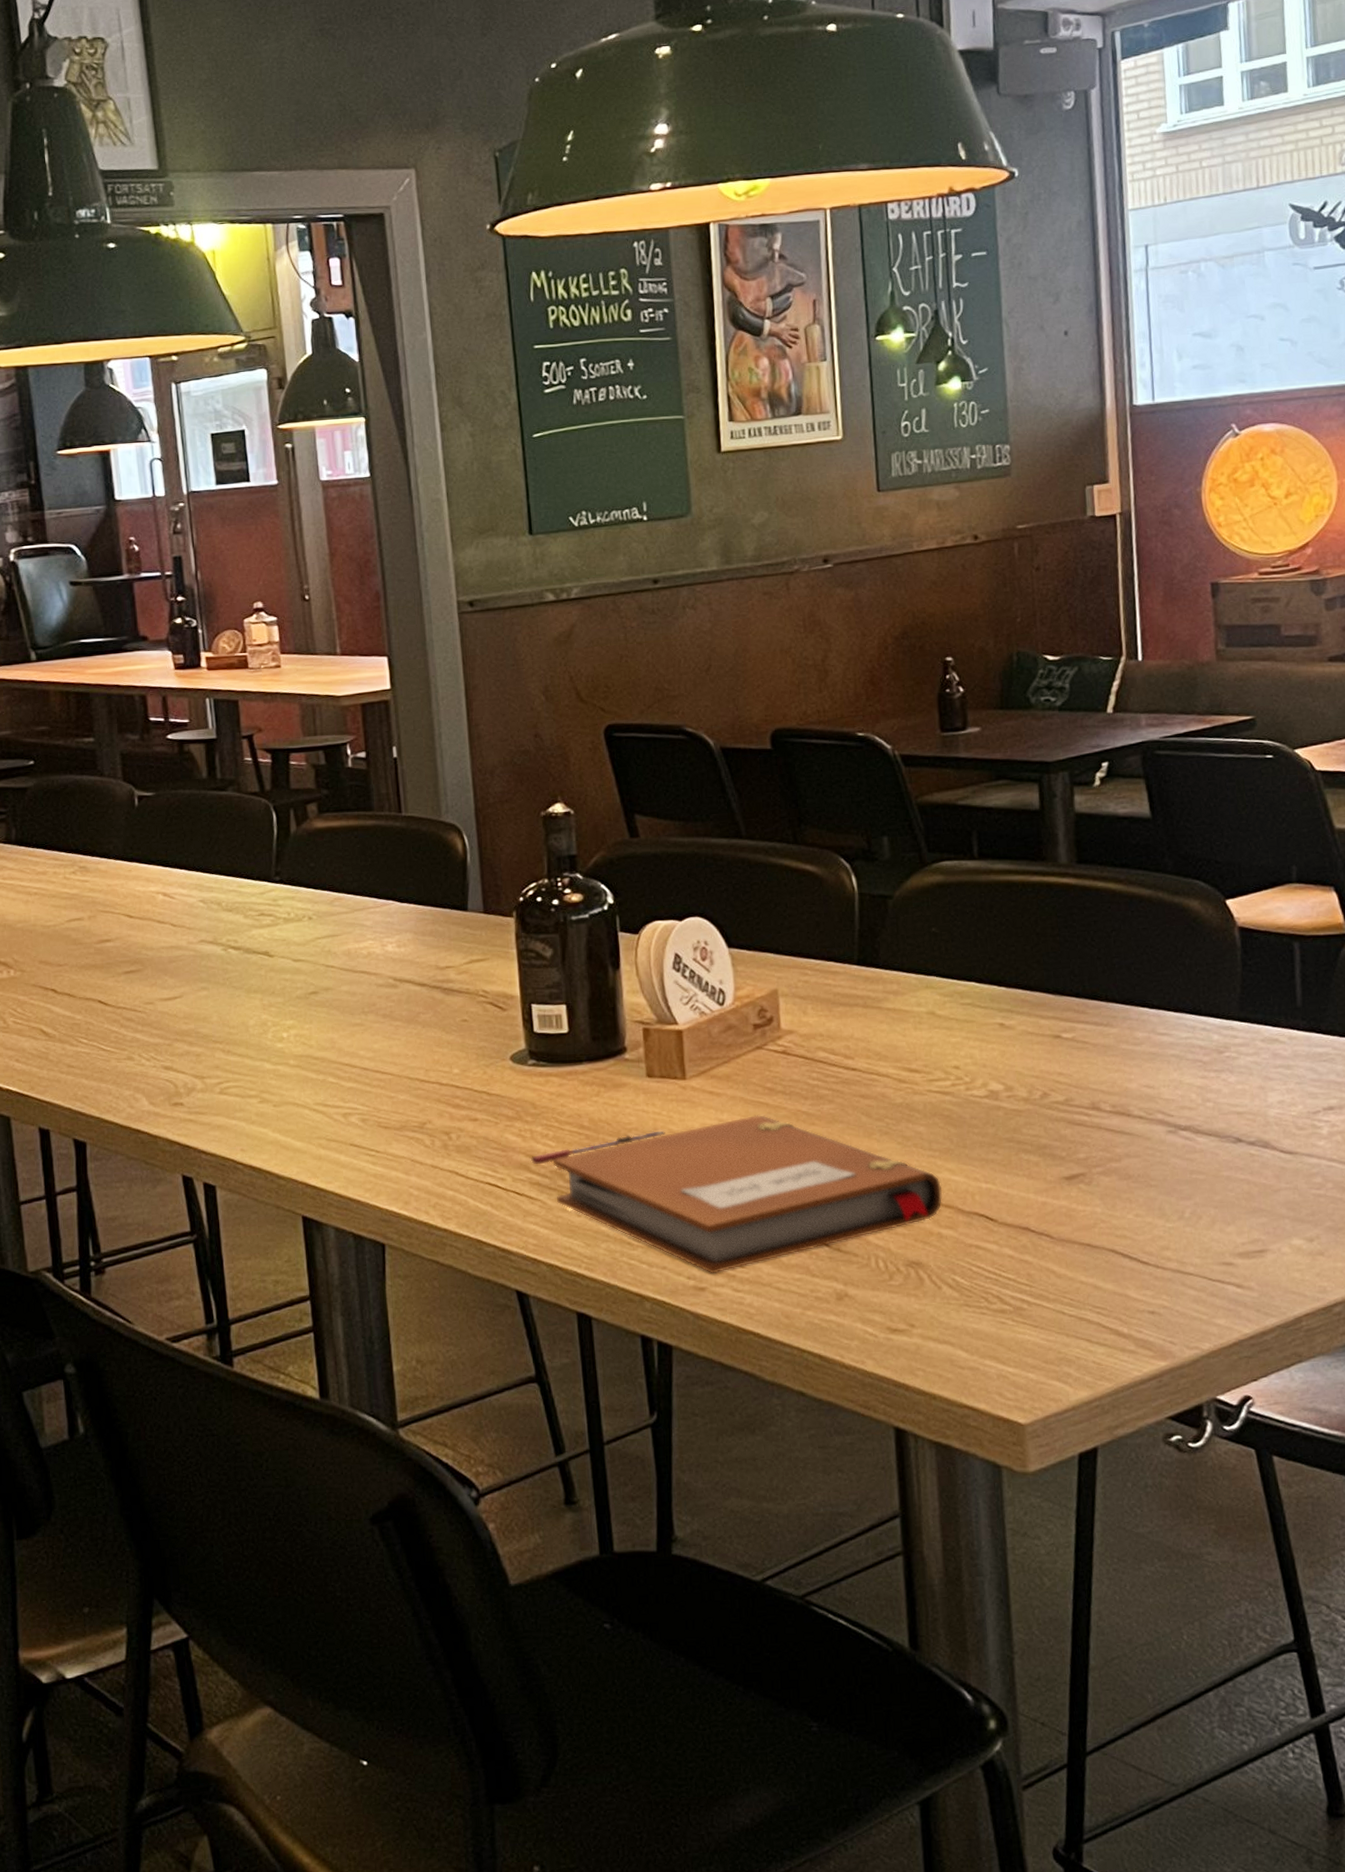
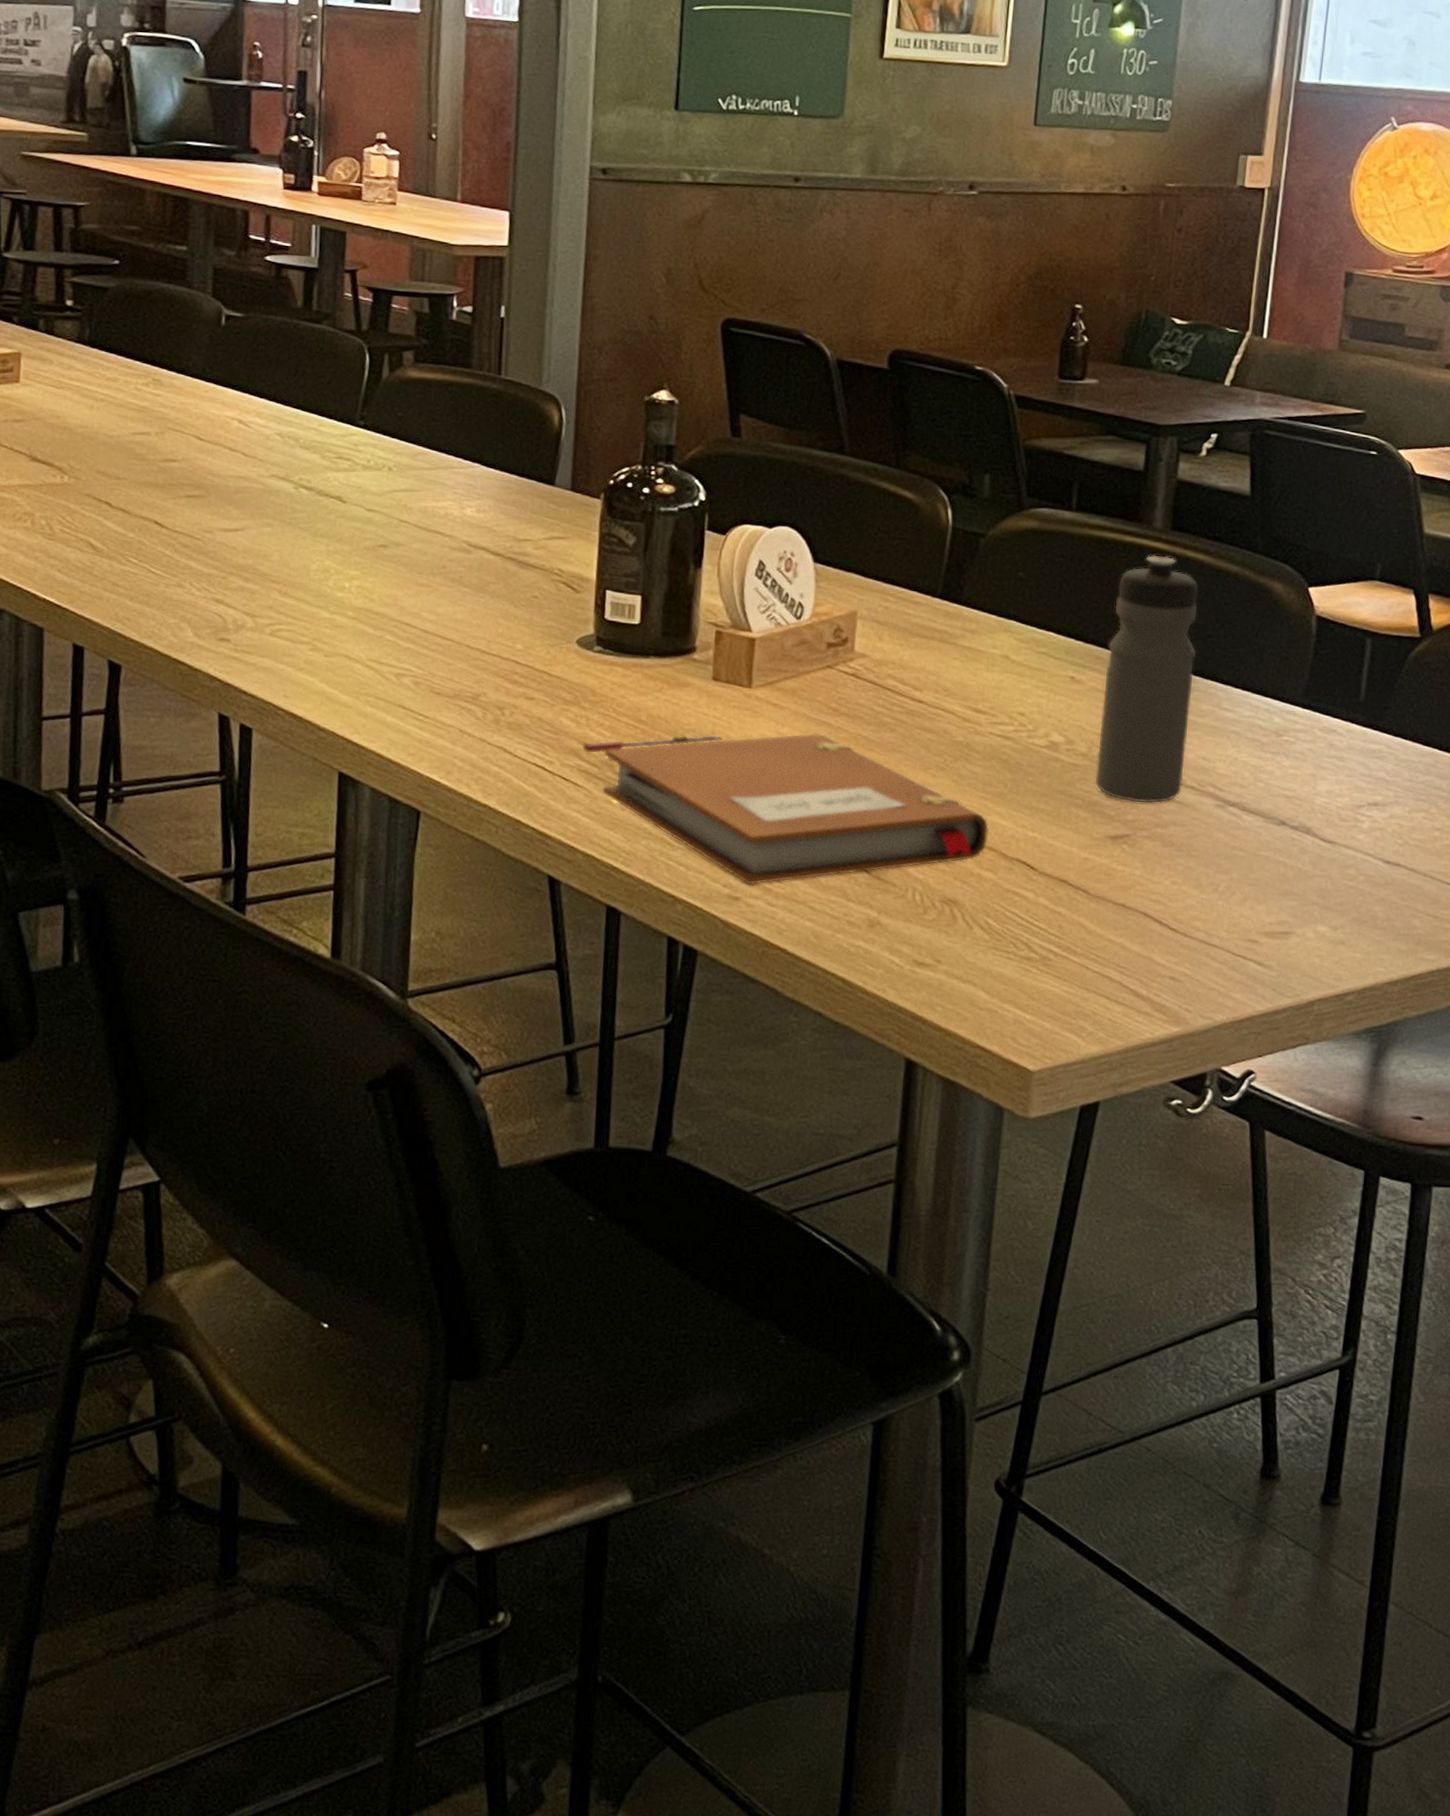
water bottle: none [1032,890,1130,1140] -> present [1094,555,1198,804]

